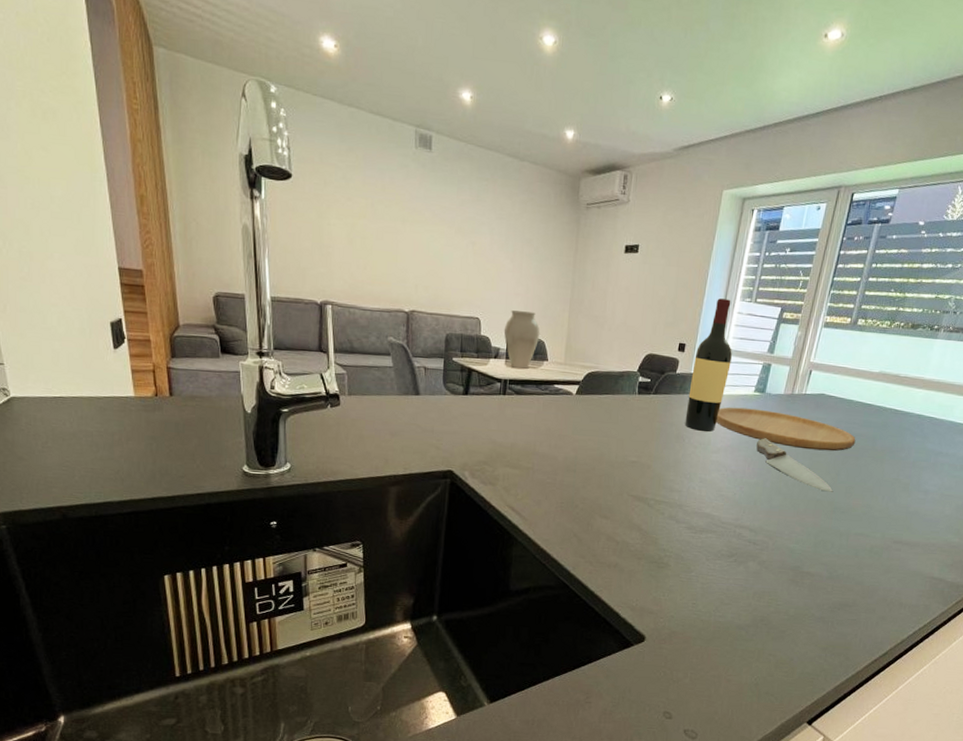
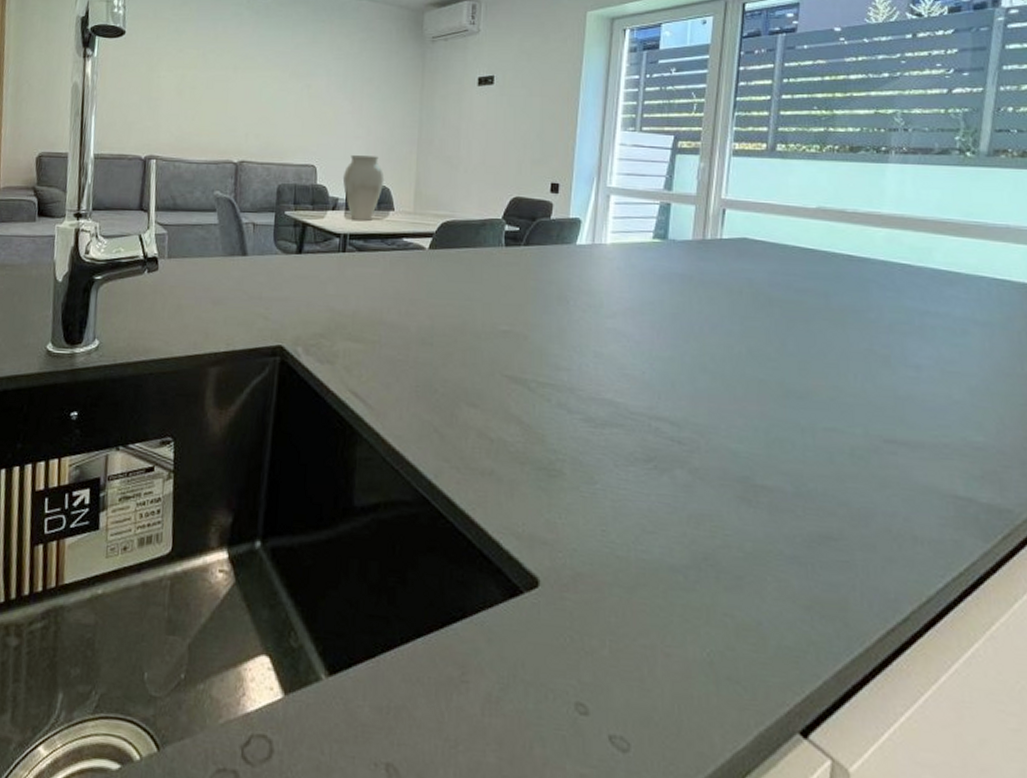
wine bottle: present [685,298,732,432] -> none [567,129,619,292]
cutting board: present [716,407,856,451] -> none [607,258,801,313]
kitchen knife: present [756,438,834,492] -> none [665,297,782,369]

